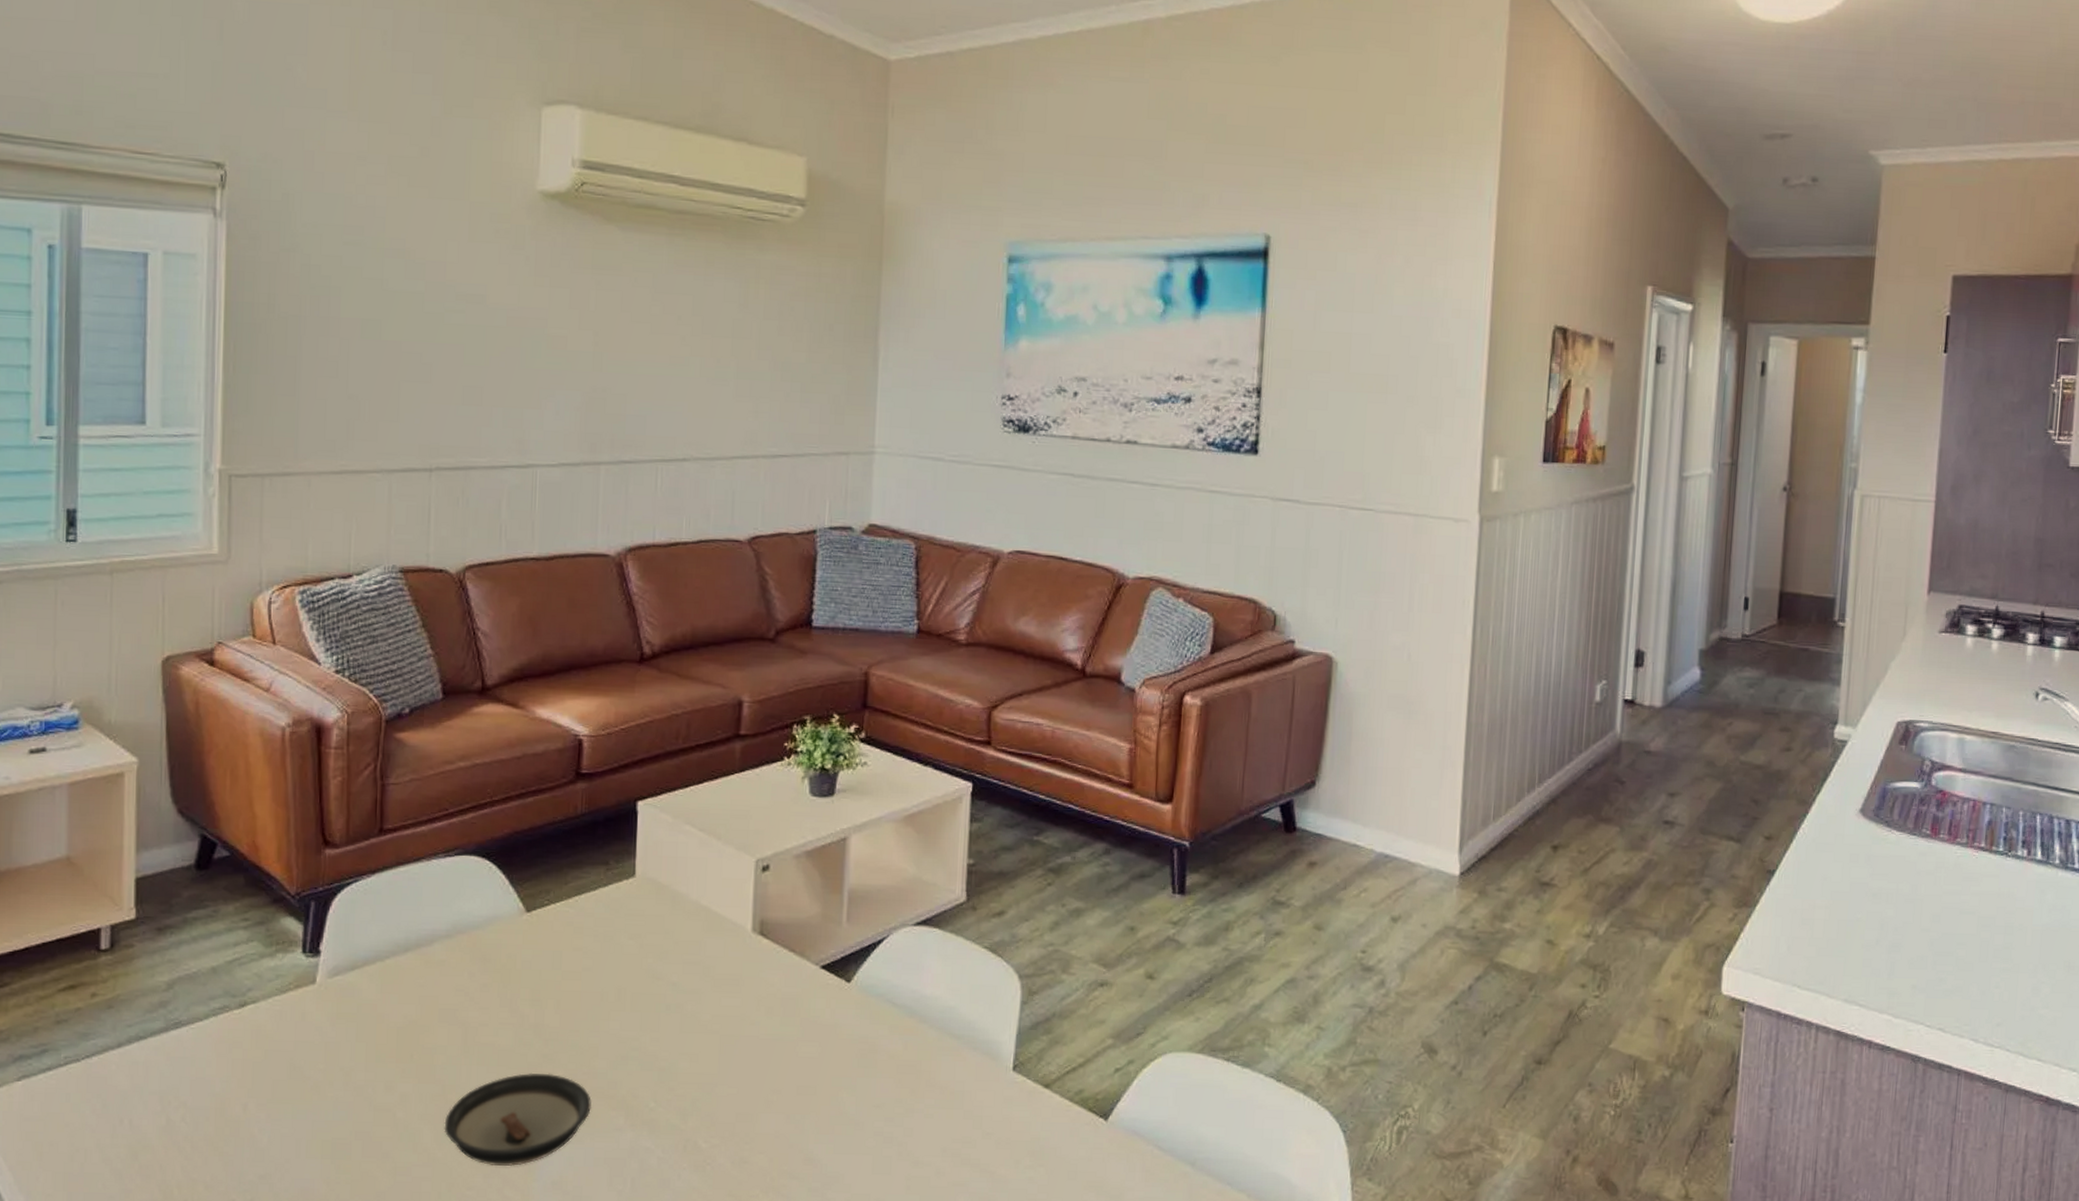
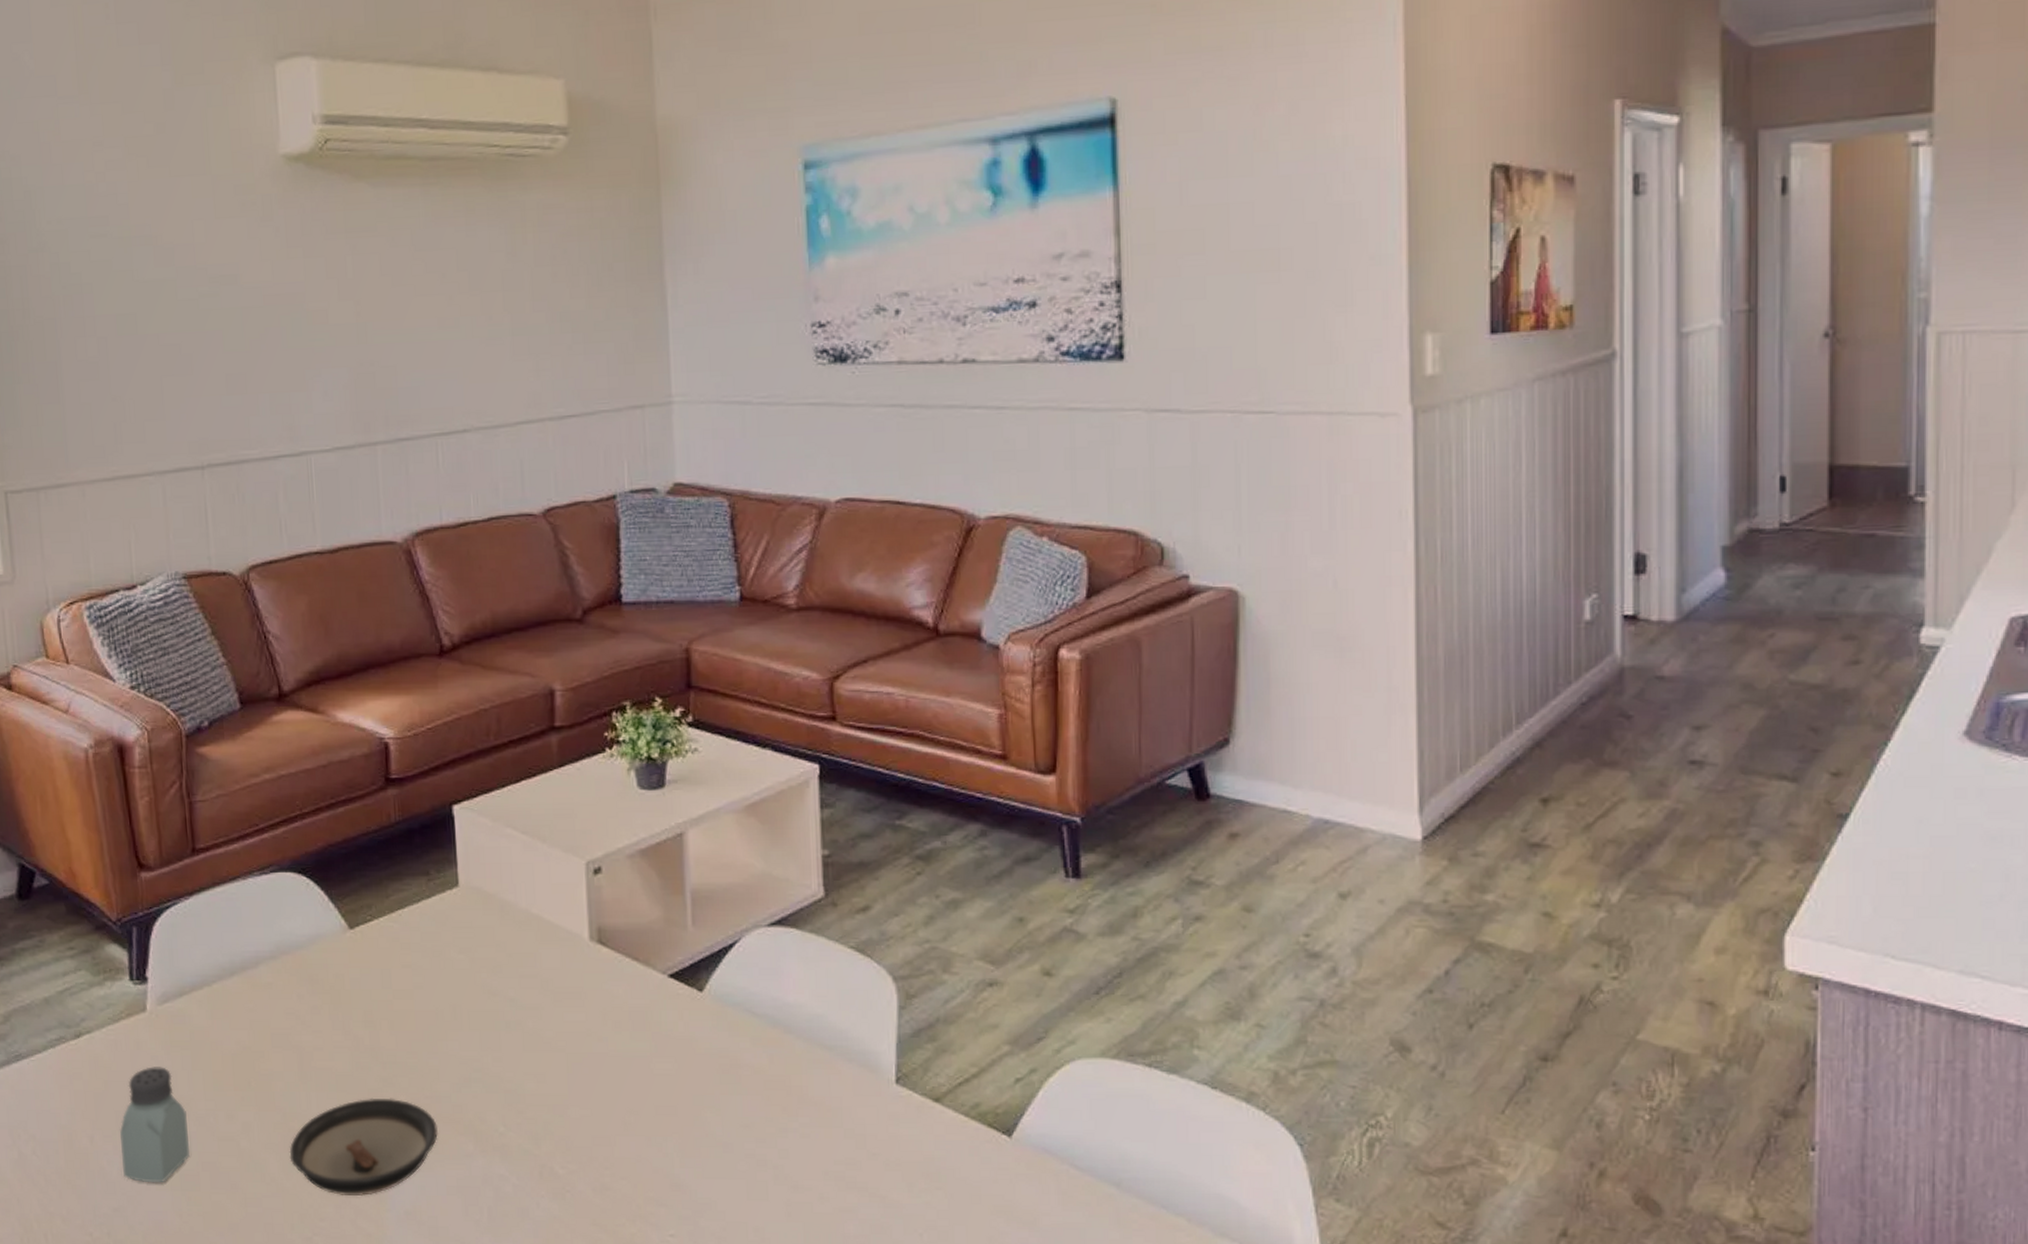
saltshaker: none [274,1037,345,1152] -> present [120,1067,190,1183]

